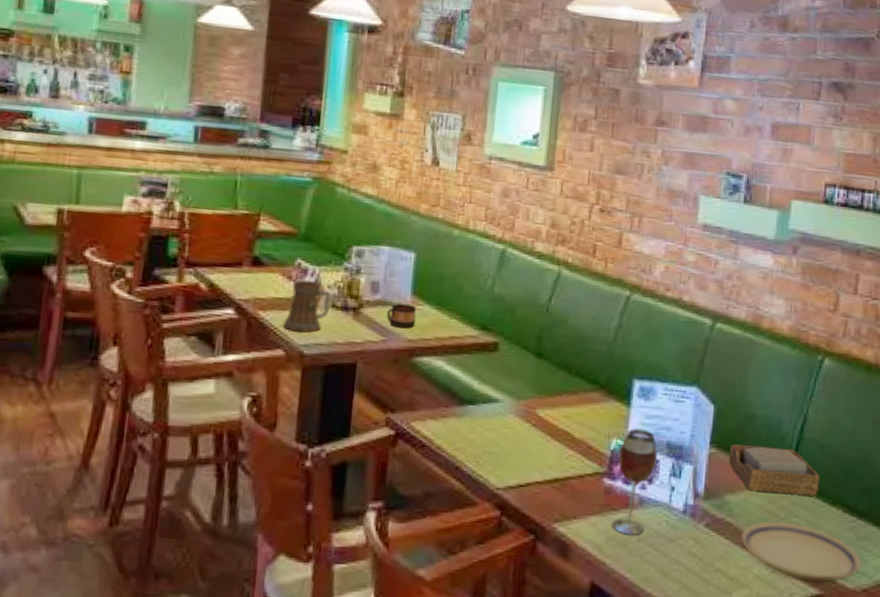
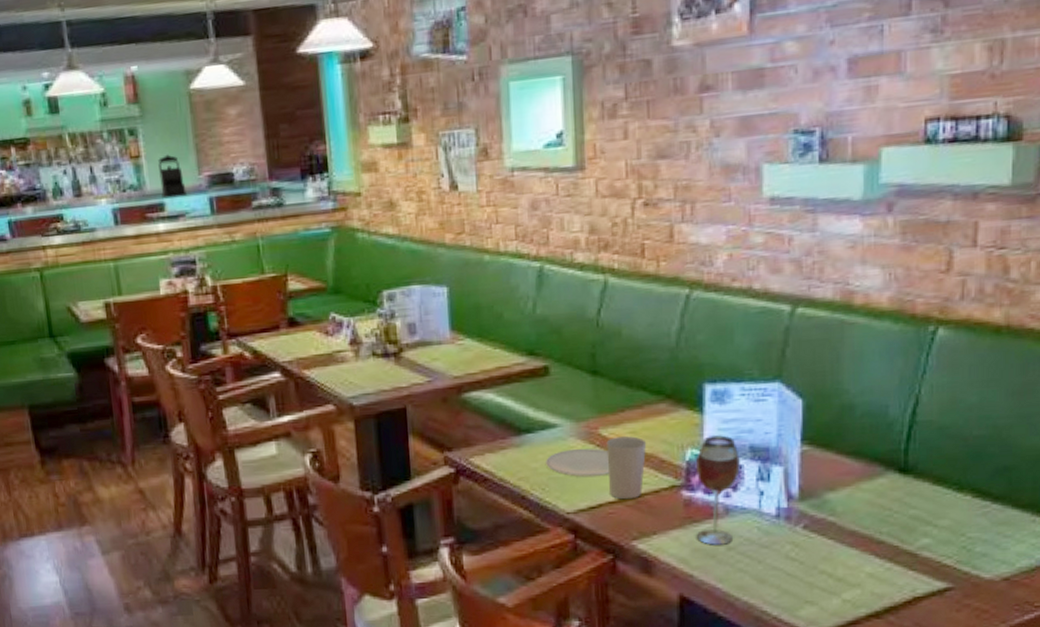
cash register: none [145,77,174,120] -> present [158,154,188,199]
beer mug: present [283,279,331,333] -> none [329,331,371,387]
cup: present [387,304,416,330] -> none [428,341,458,368]
plate: none [483,425,542,456] -> present [546,448,609,478]
cup: none [539,419,578,482] -> present [606,436,647,500]
napkin holder: present [728,445,820,496] -> none [825,436,941,486]
plate: present [741,521,861,583] -> none [848,515,999,575]

